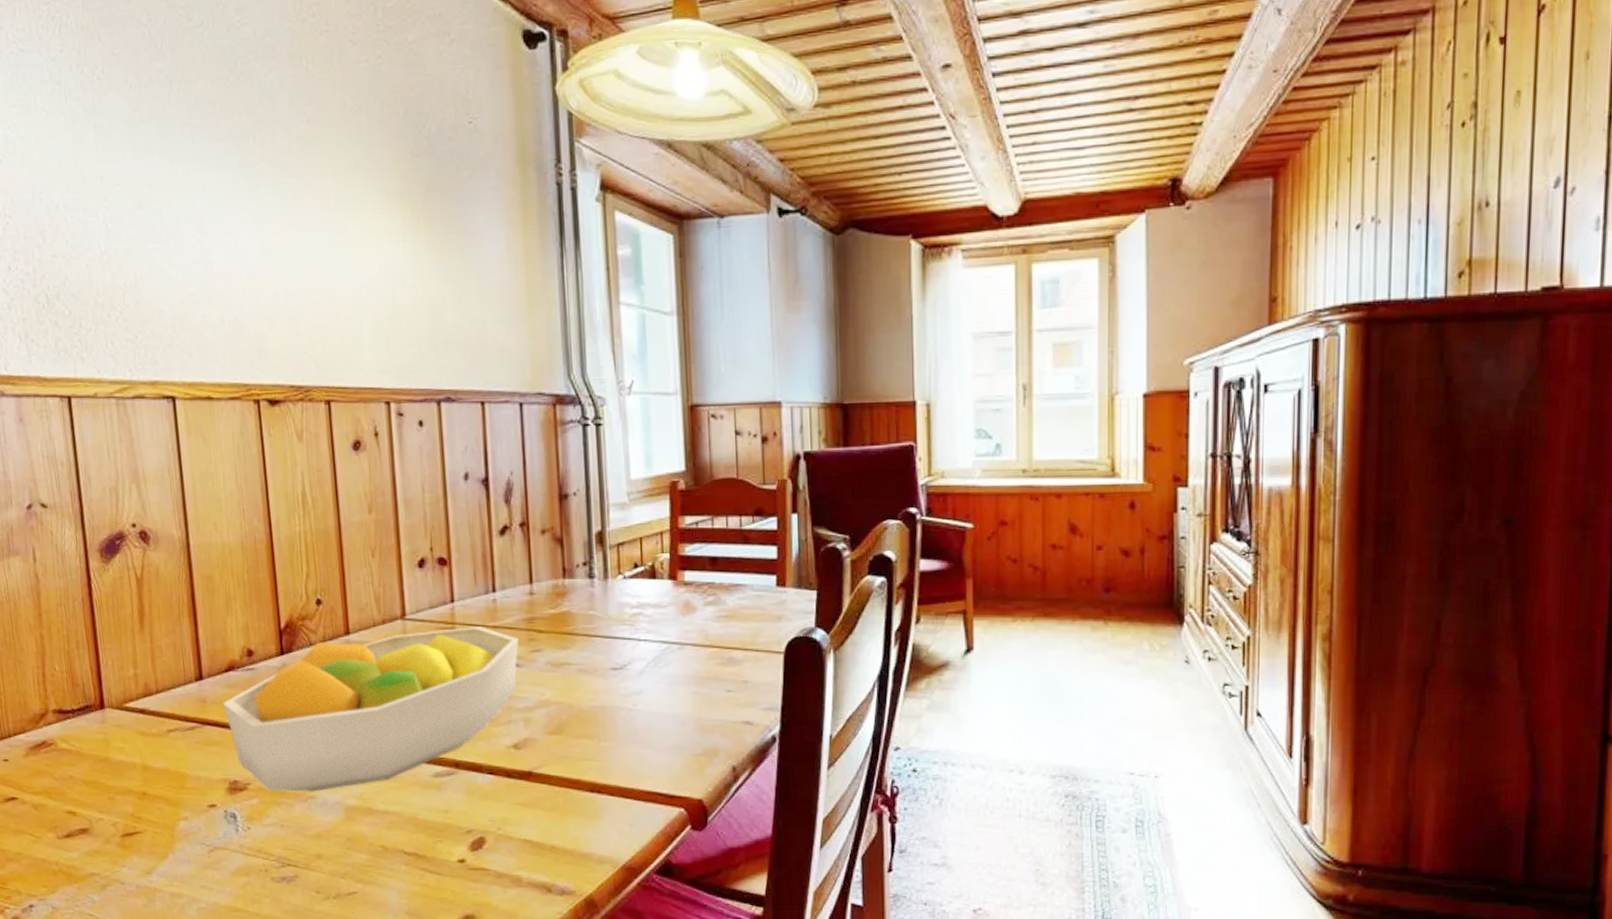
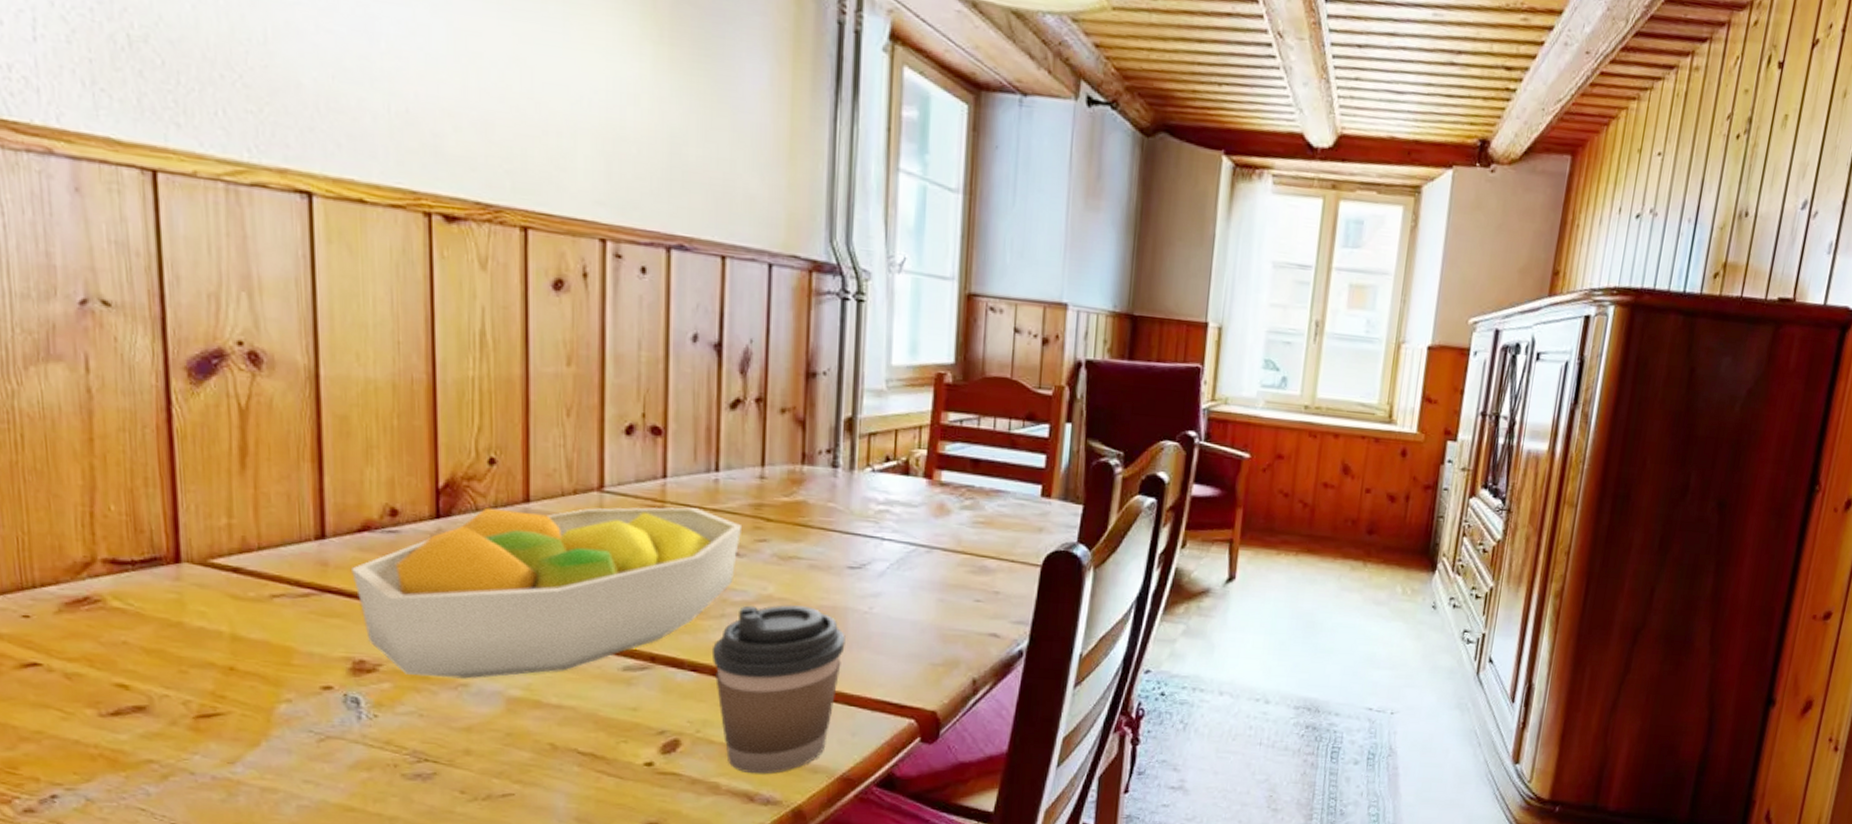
coffee cup: none [503,708,616,866] -> present [711,605,846,774]

